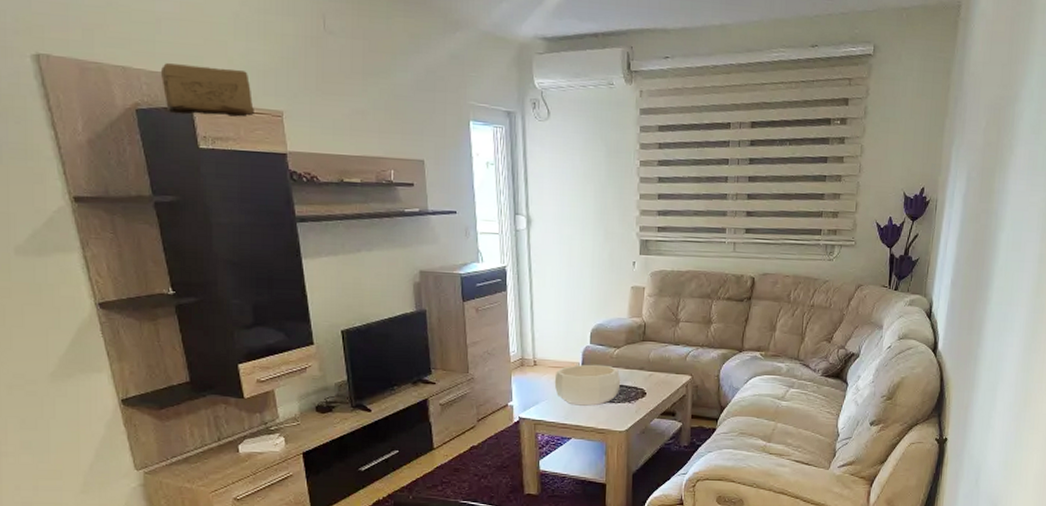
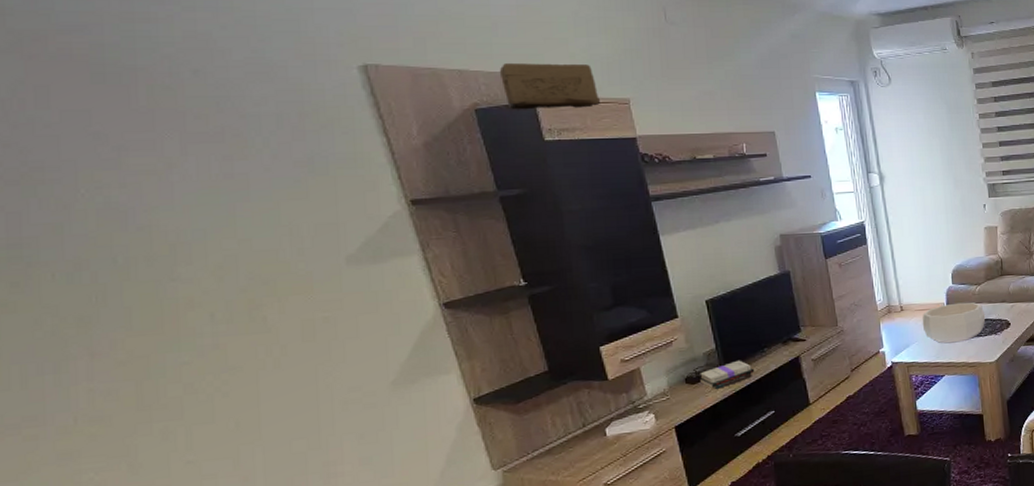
books: none [330,395,383,421] -> present [700,360,755,389]

